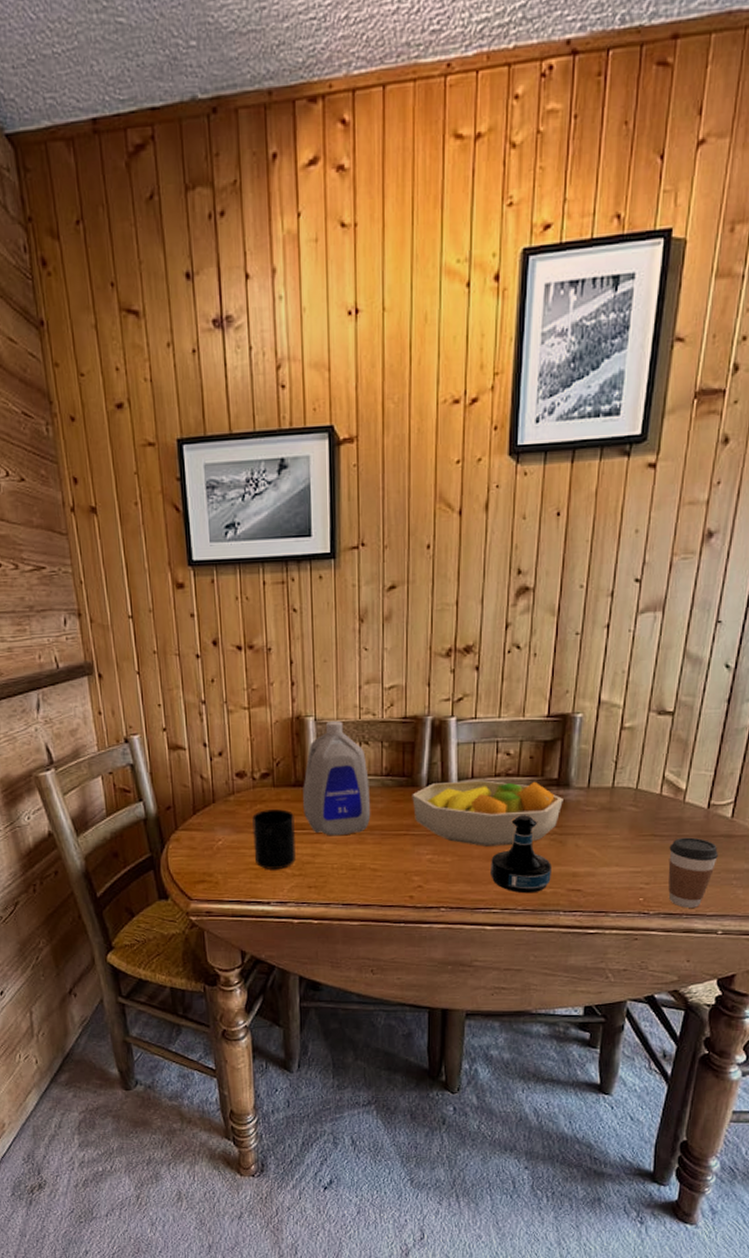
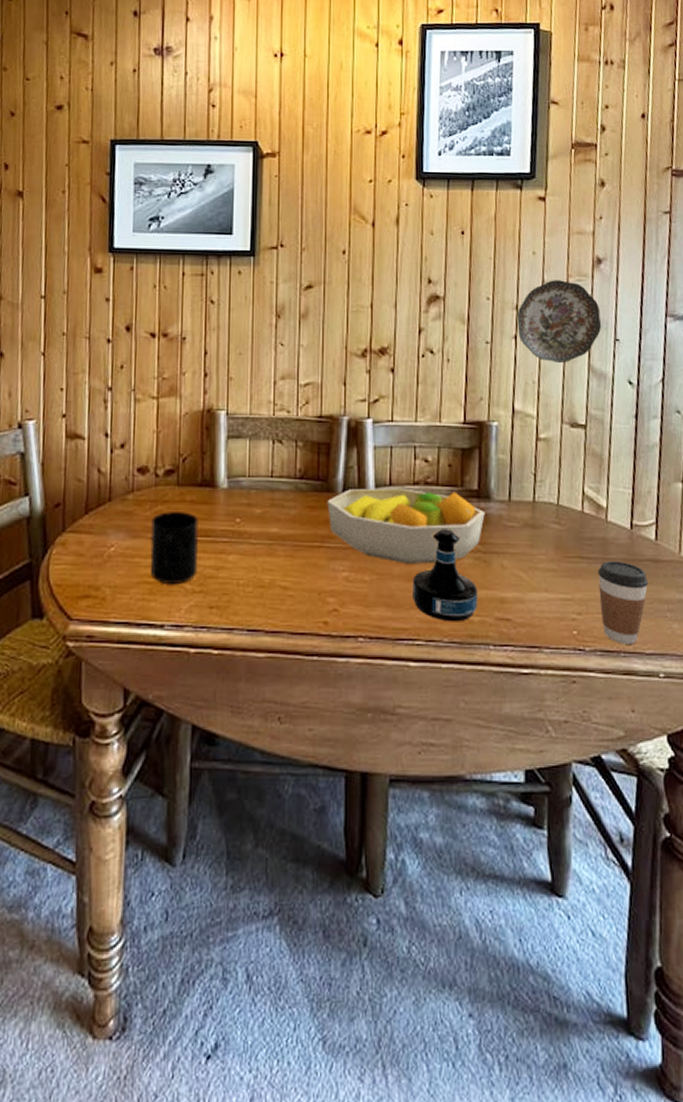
bottle: present [303,720,371,836] -> none [209,415,283,546]
decorative plate: none [611,560,704,651] -> present [517,280,602,364]

